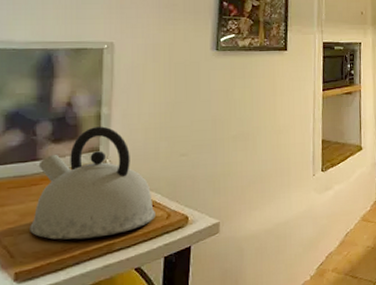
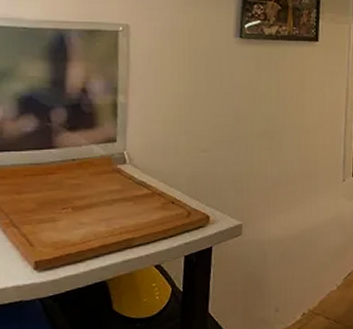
kettle: present [30,126,155,240] -> none [48,116,175,232]

